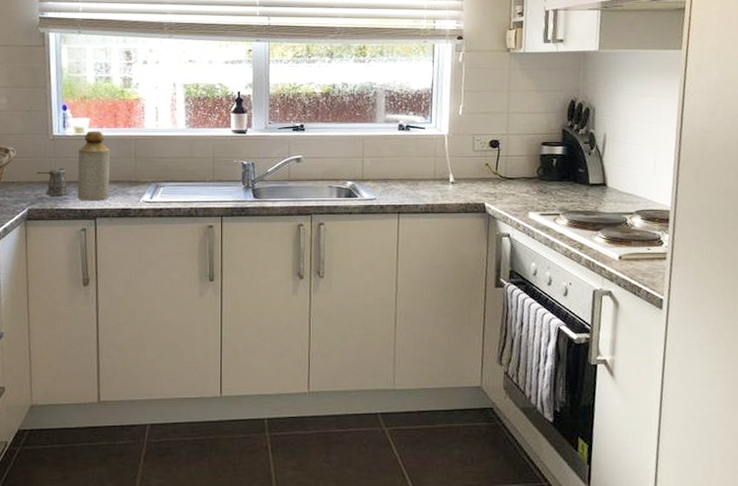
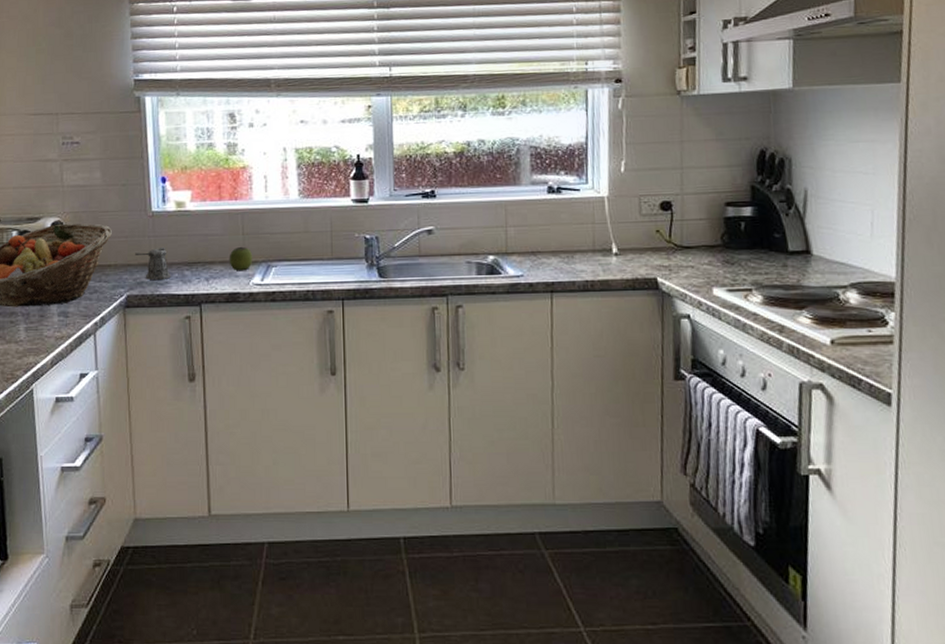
bottle: present [77,131,110,201] -> none [180,204,216,285]
apple: none [122,168,144,190] -> present [229,246,253,271]

